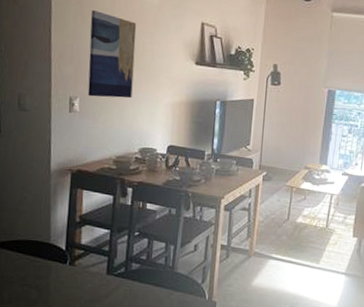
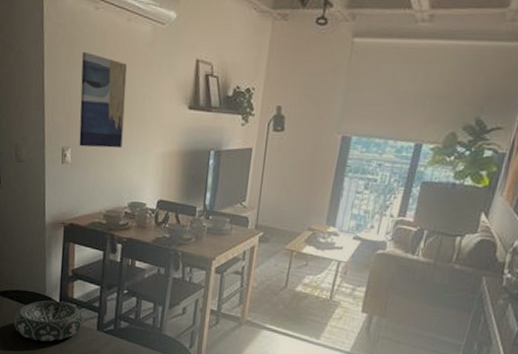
decorative bowl: none [12,248,92,292] -> present [13,300,84,342]

